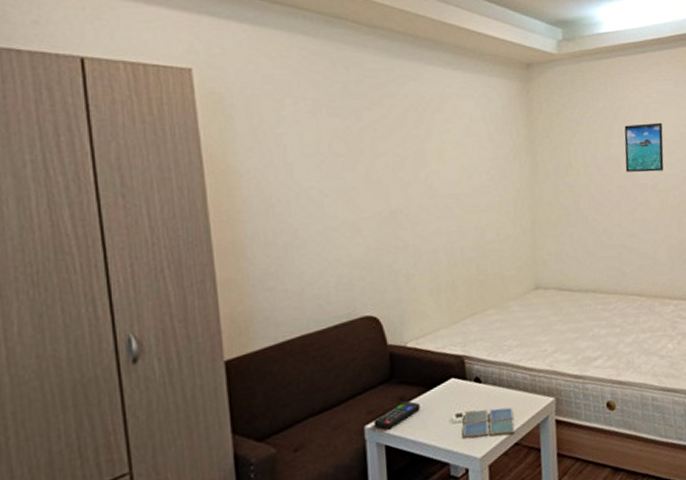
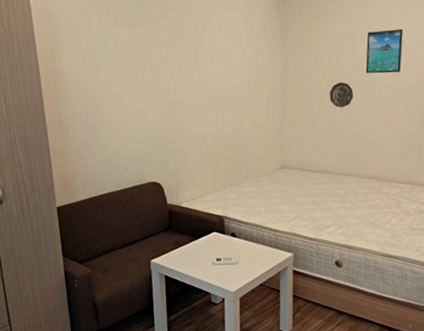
remote control: present [373,401,420,430] -> none [157,246,190,265]
drink coaster: present [462,407,515,438] -> none [221,257,261,278]
decorative plate: none [586,182,614,213] -> present [329,82,353,108]

